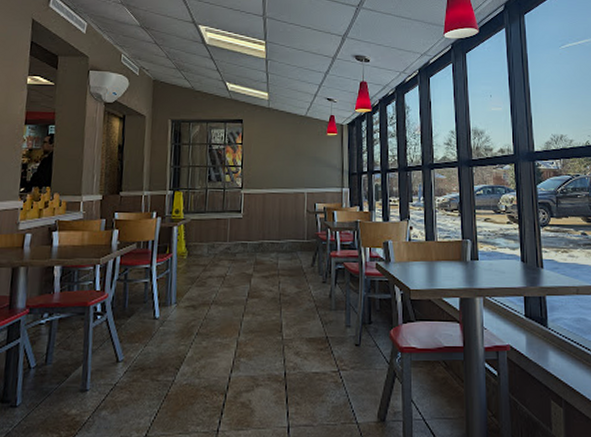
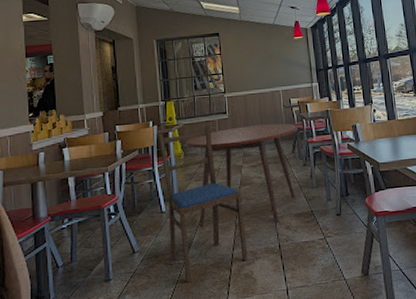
dining chair: none [159,224,248,405] -> present [158,125,248,283]
dining table: none [191,229,320,346] -> present [186,123,297,228]

